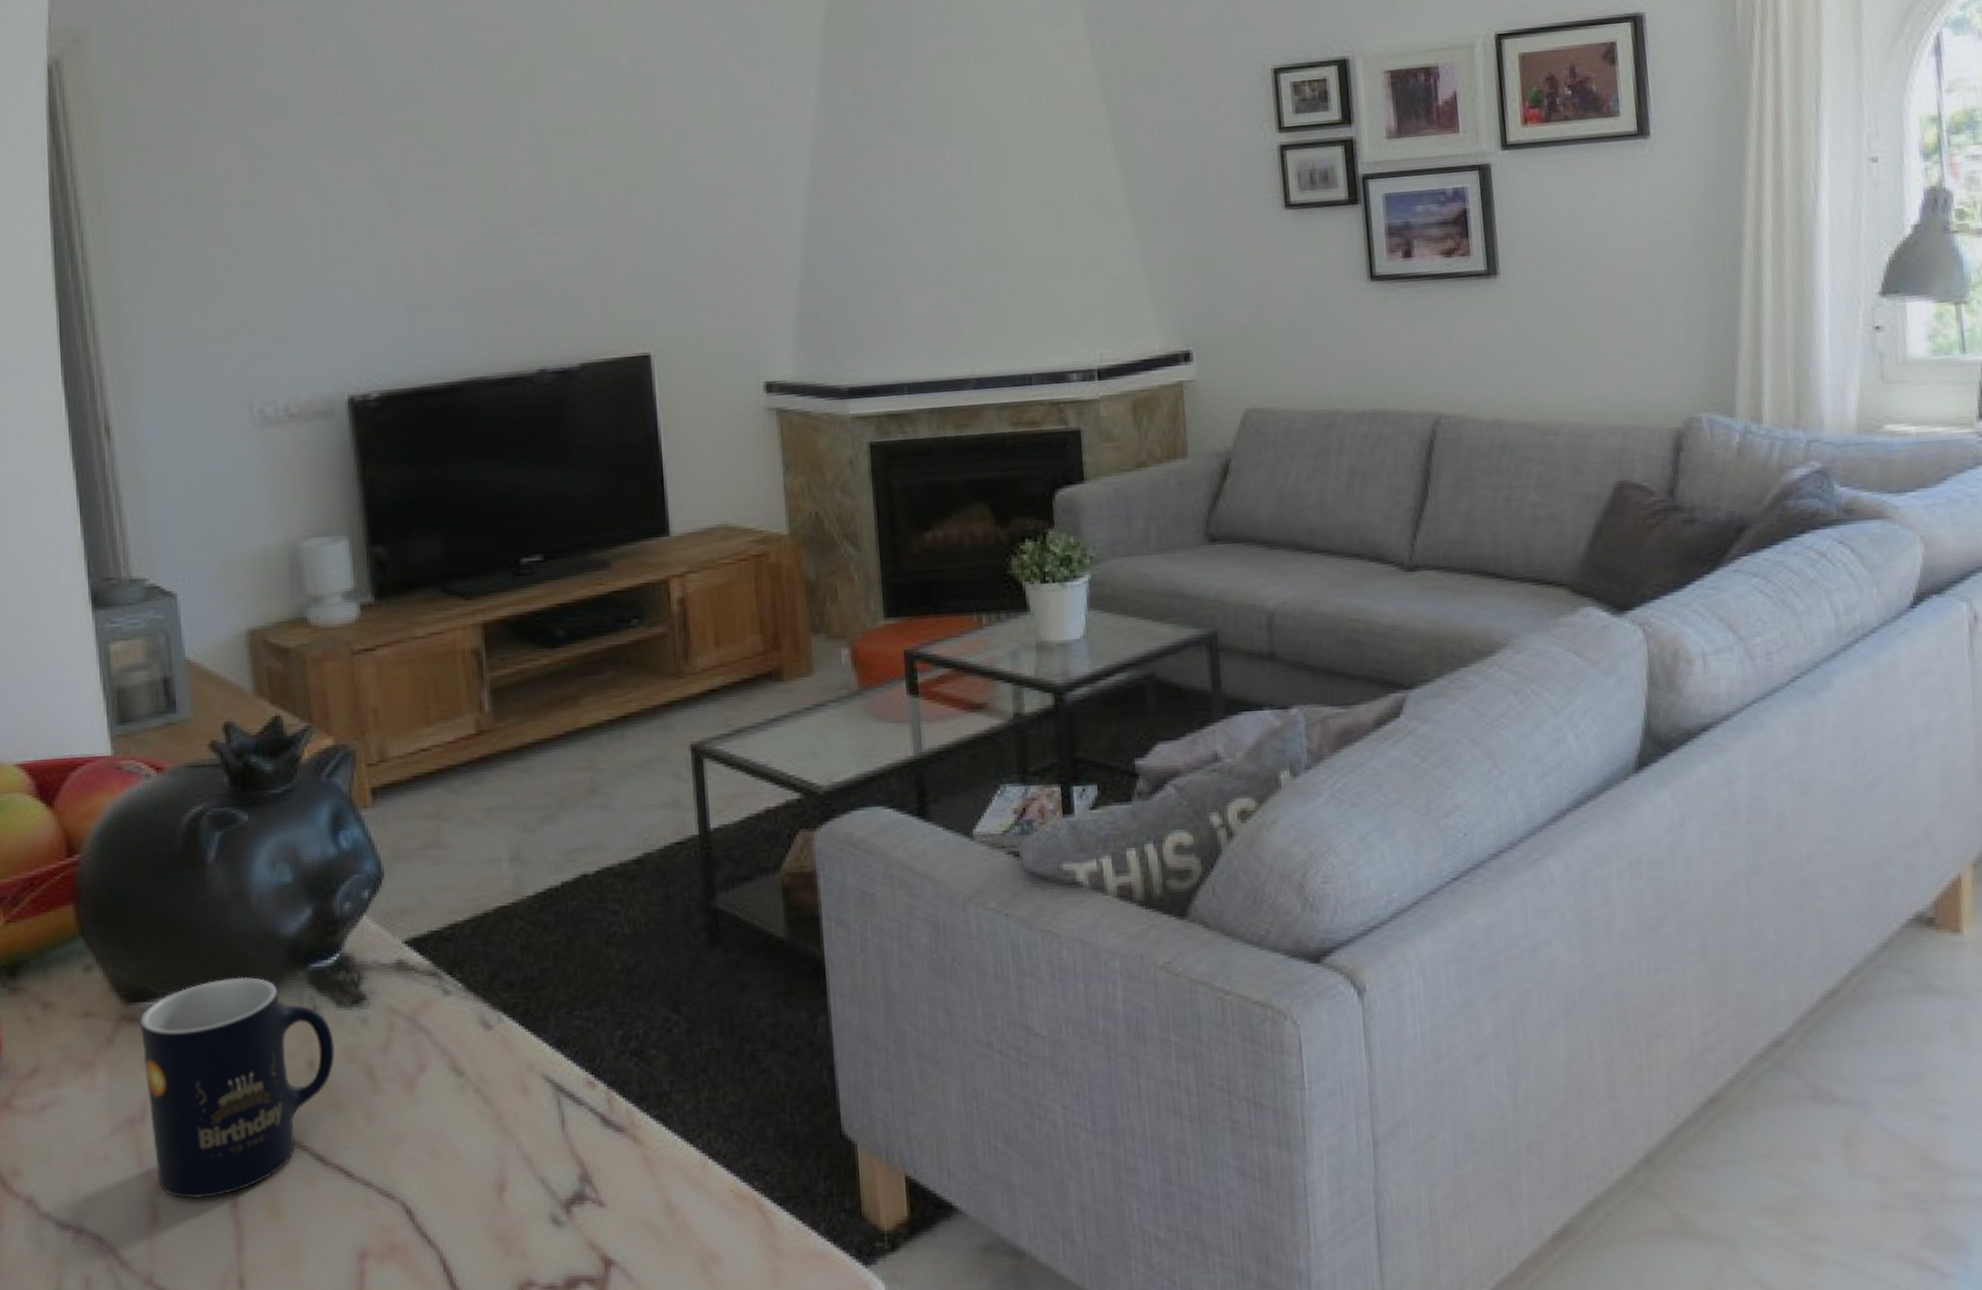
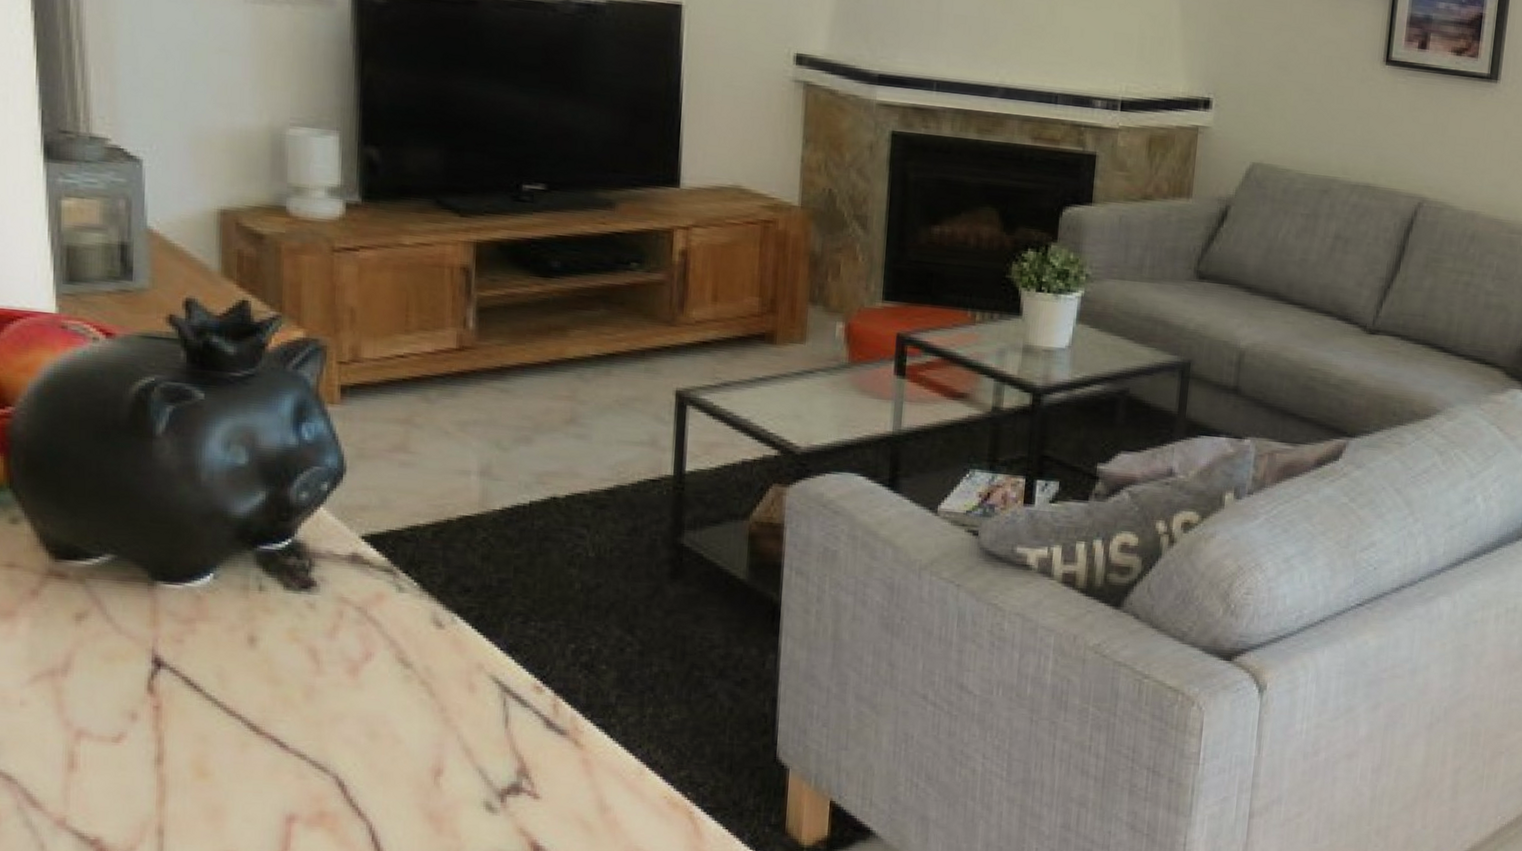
mug: present [139,977,335,1199] -> none [69,548,278,752]

